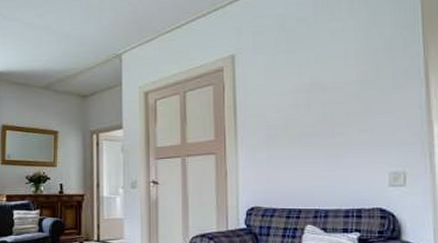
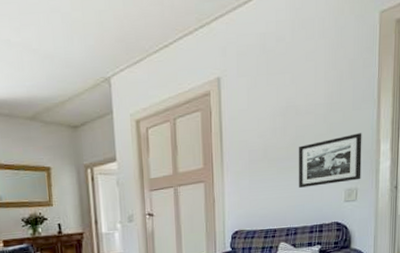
picture frame: none [327,113,410,167] -> present [299,133,362,188]

